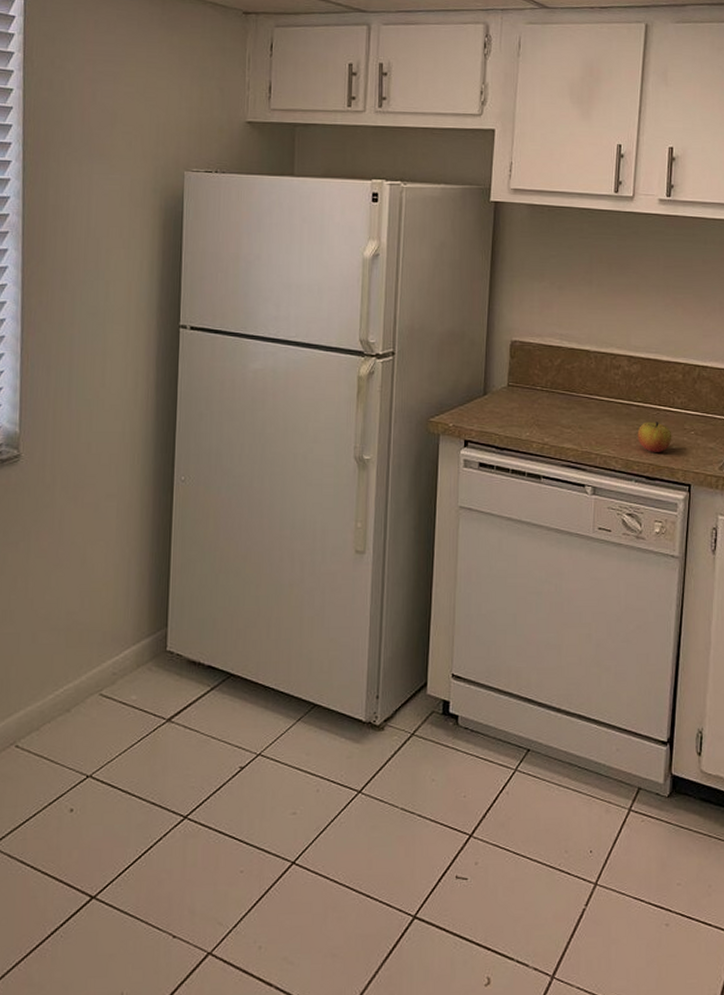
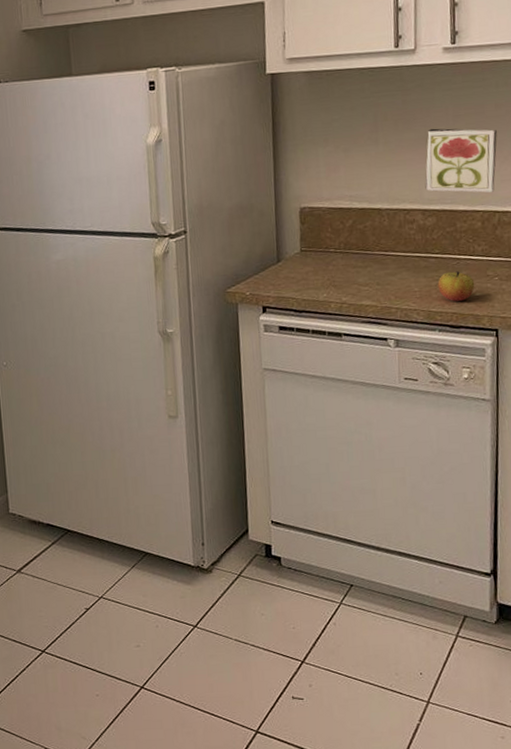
decorative tile: none [632,276,702,346] -> present [425,128,497,193]

